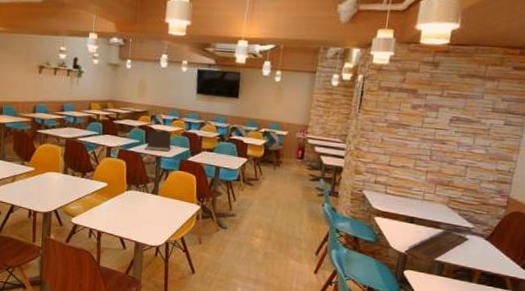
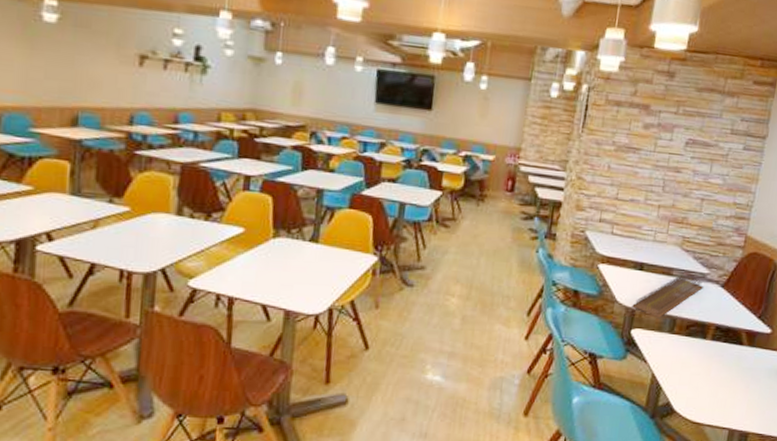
laptop: present [145,131,172,152] -> none [301,153,340,183]

